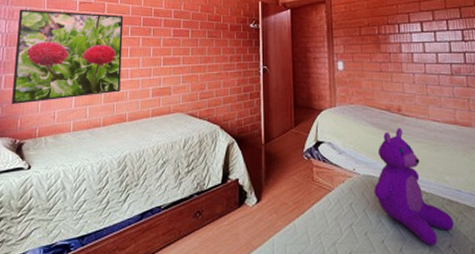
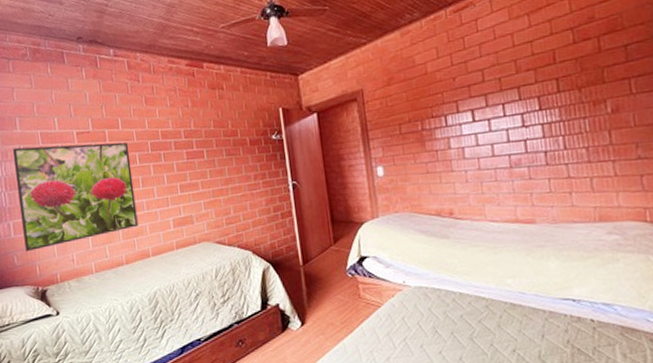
teddy bear: present [374,127,454,246] -> none [427,232,518,352]

